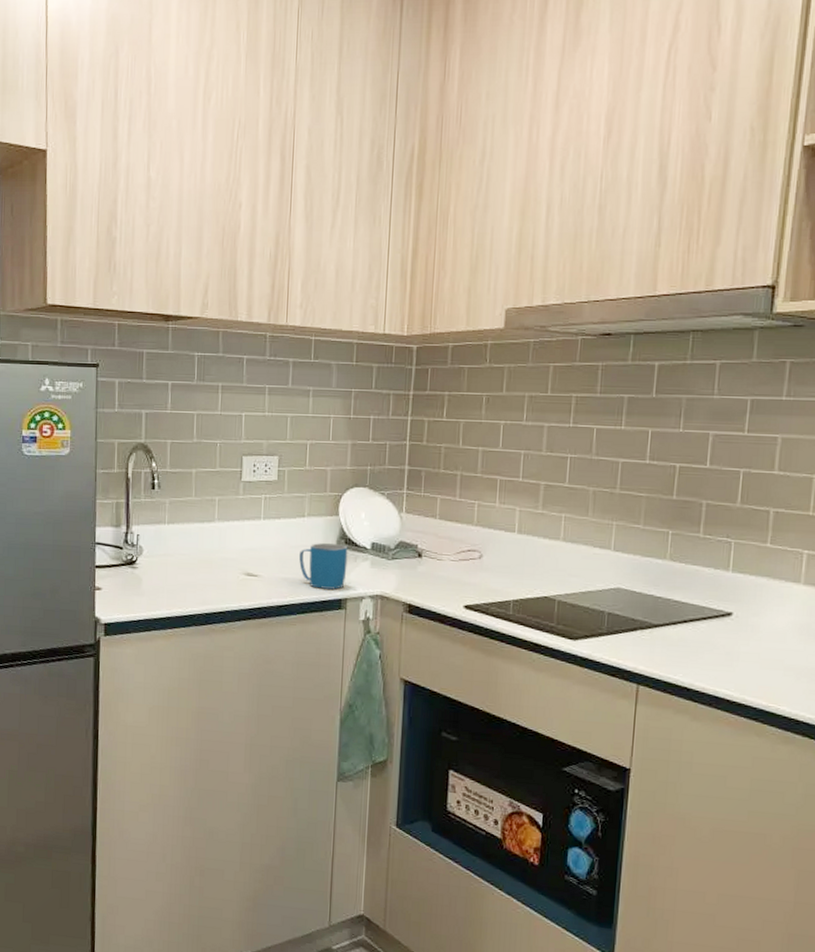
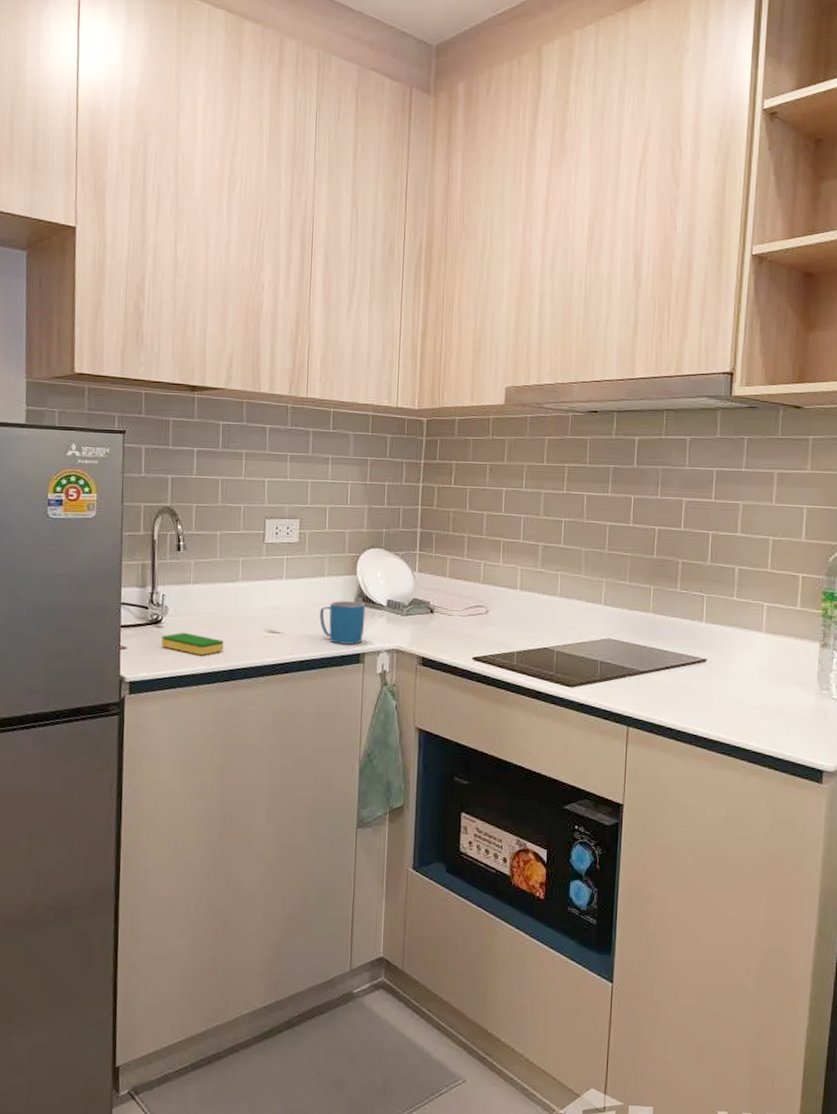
dish sponge: none [136,573,199,598] -> present [161,632,224,656]

